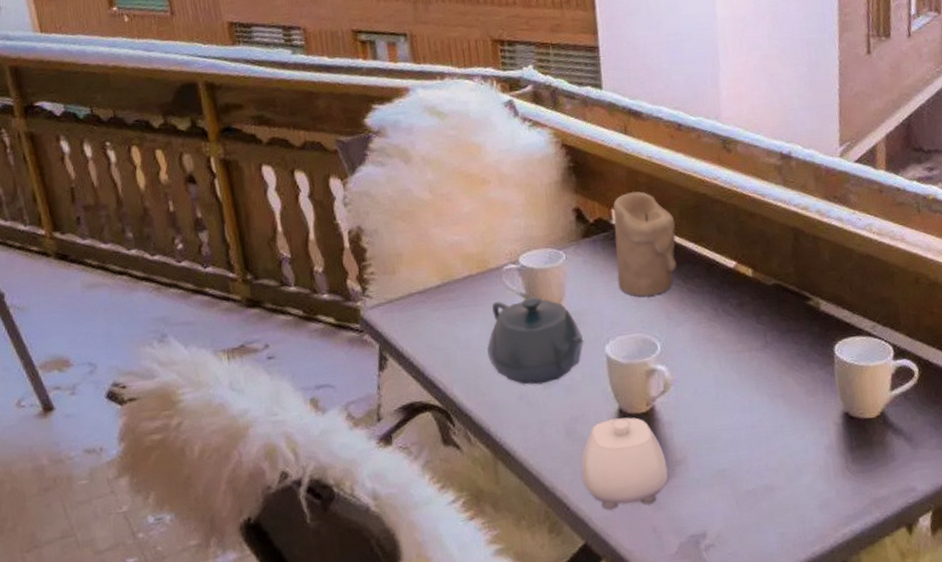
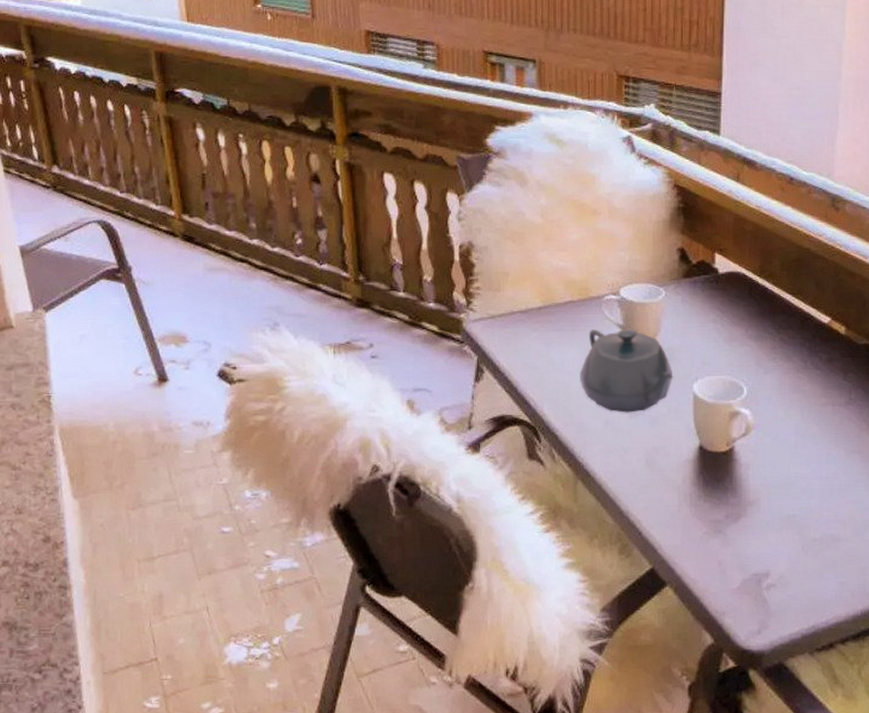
sugar bowl: present [580,417,668,510] -> none [656,454,739,539]
candle: present [613,191,677,296] -> none [713,238,776,341]

